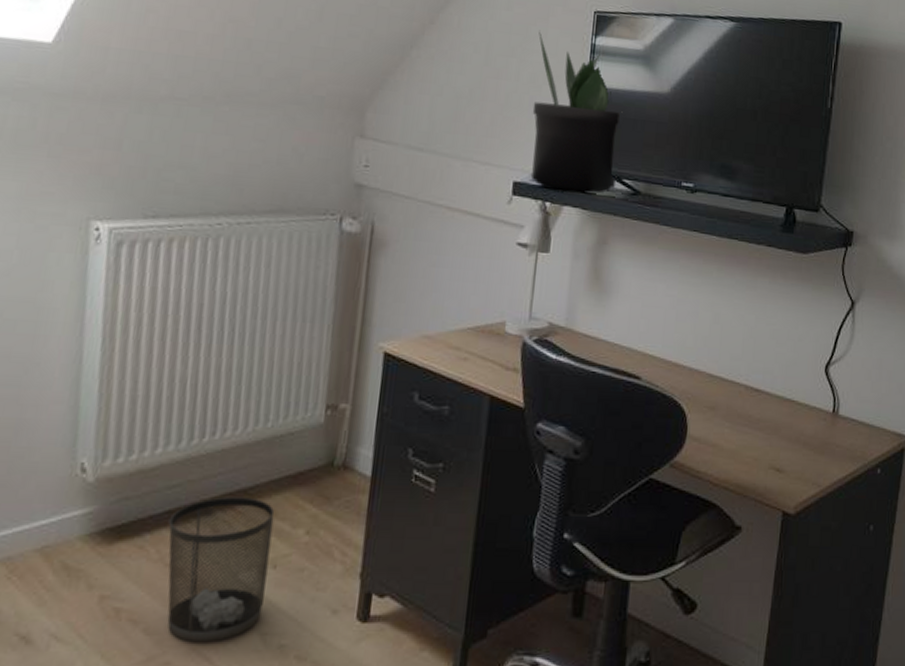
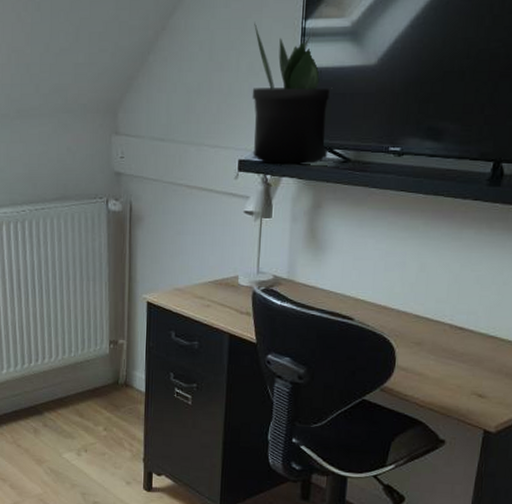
waste bin: present [167,496,275,643] -> none [16,403,82,497]

